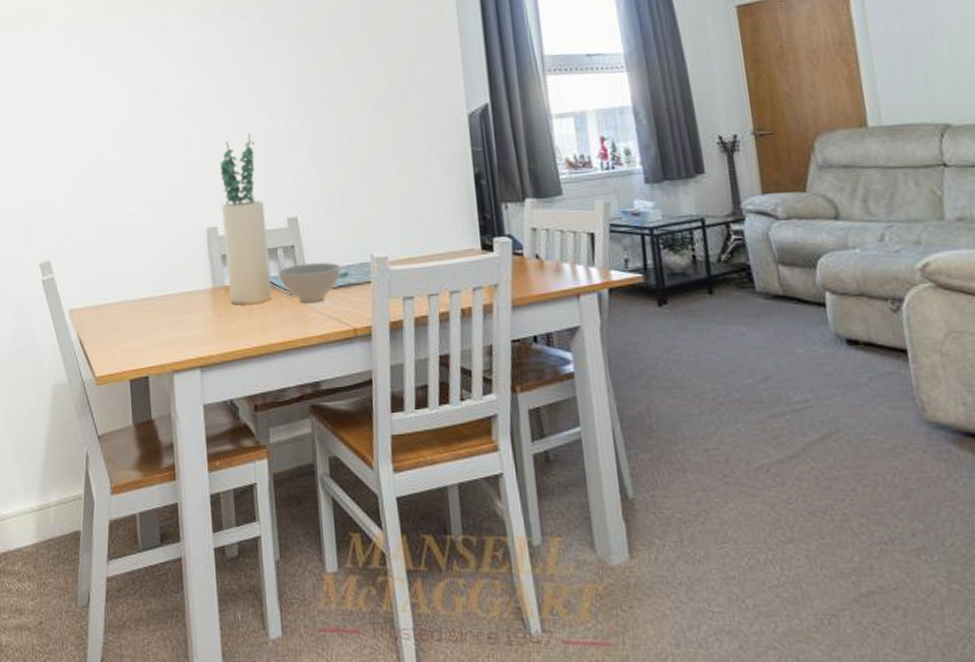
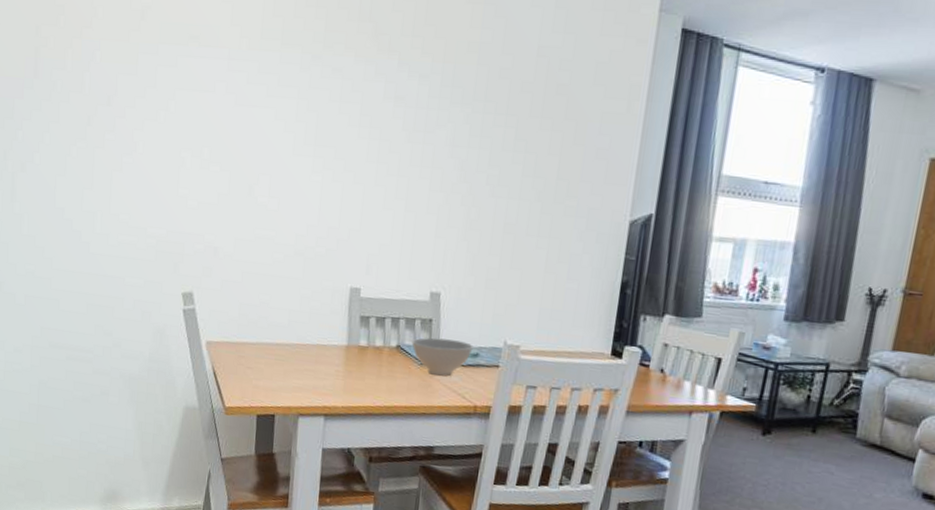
vase: present [220,133,272,305] -> none [362,201,411,368]

